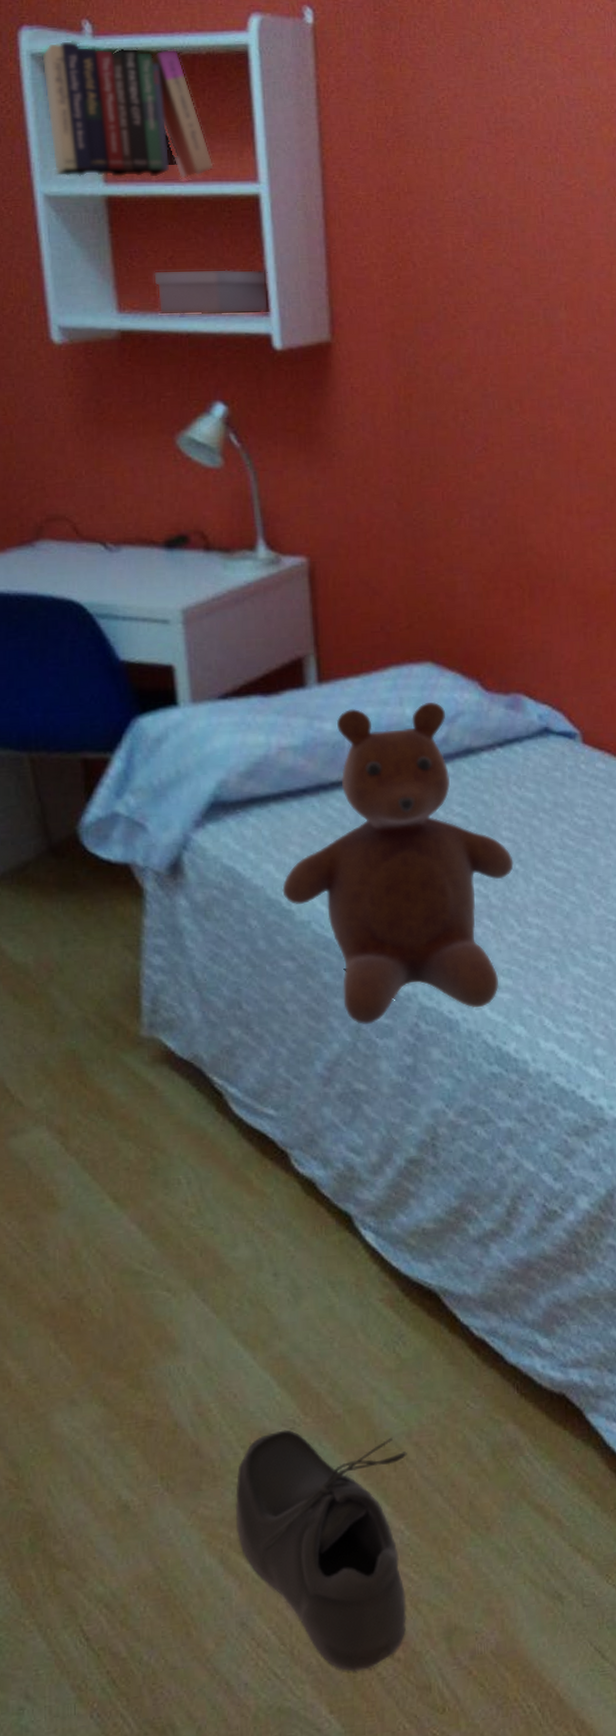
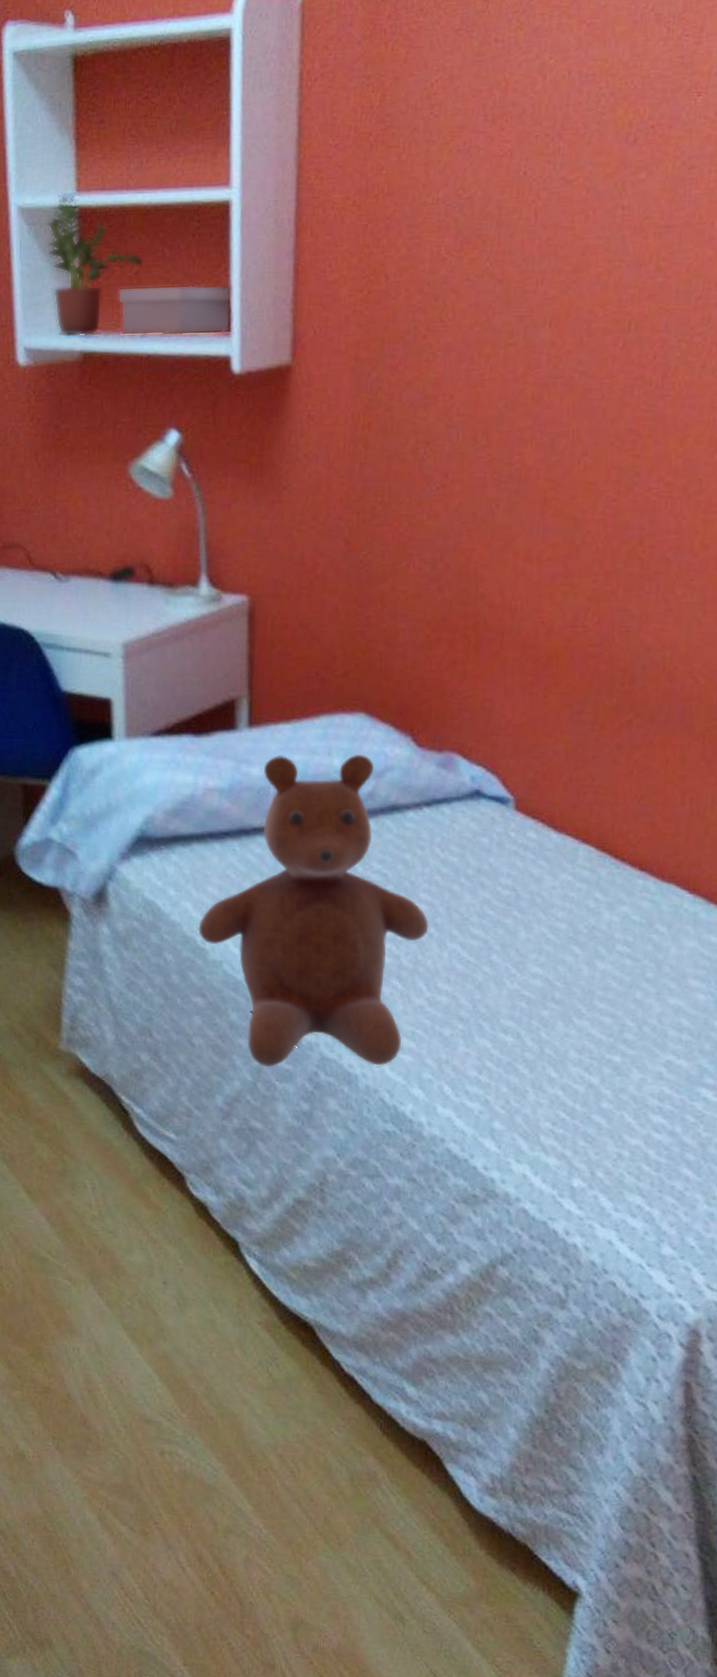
books: present [42,41,215,179] -> none [23,35,187,187]
potted plant: none [76,186,176,316] -> present [47,196,142,336]
shoe: present [236,1429,407,1673] -> none [114,1419,271,1638]

